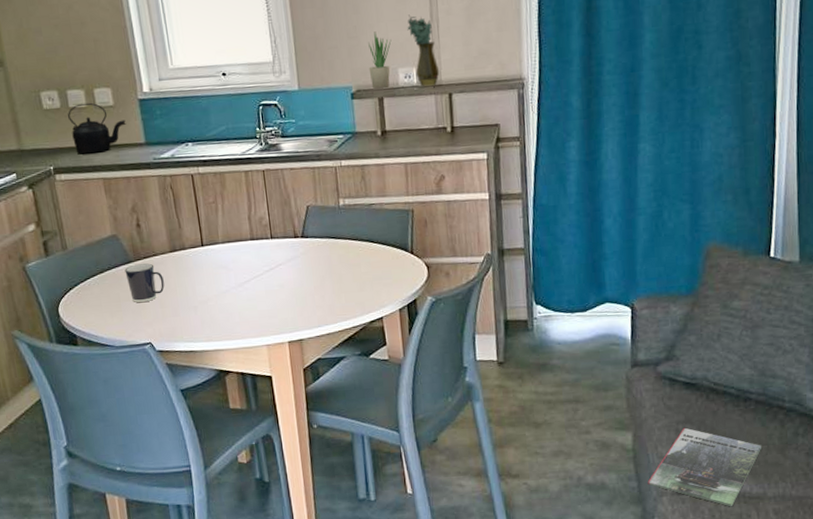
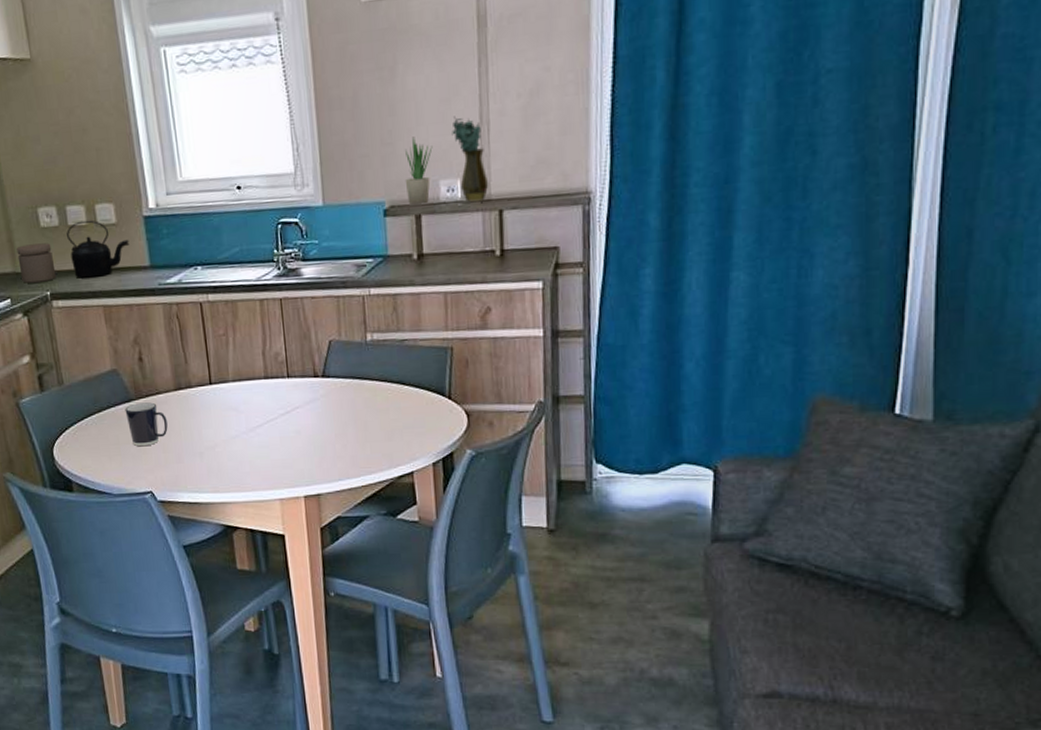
jar: none [21,123,59,160] -> present [16,243,57,284]
magazine: present [647,427,762,507] -> none [726,618,874,717]

